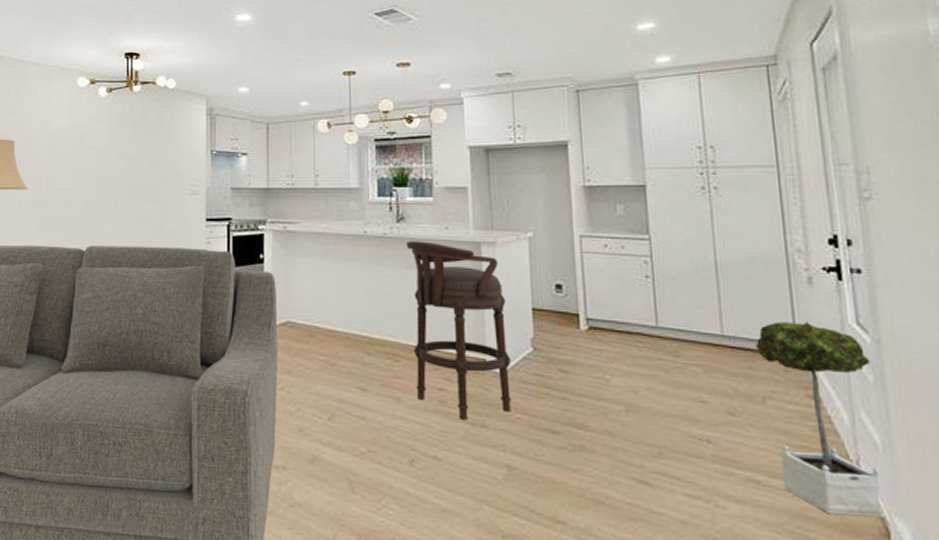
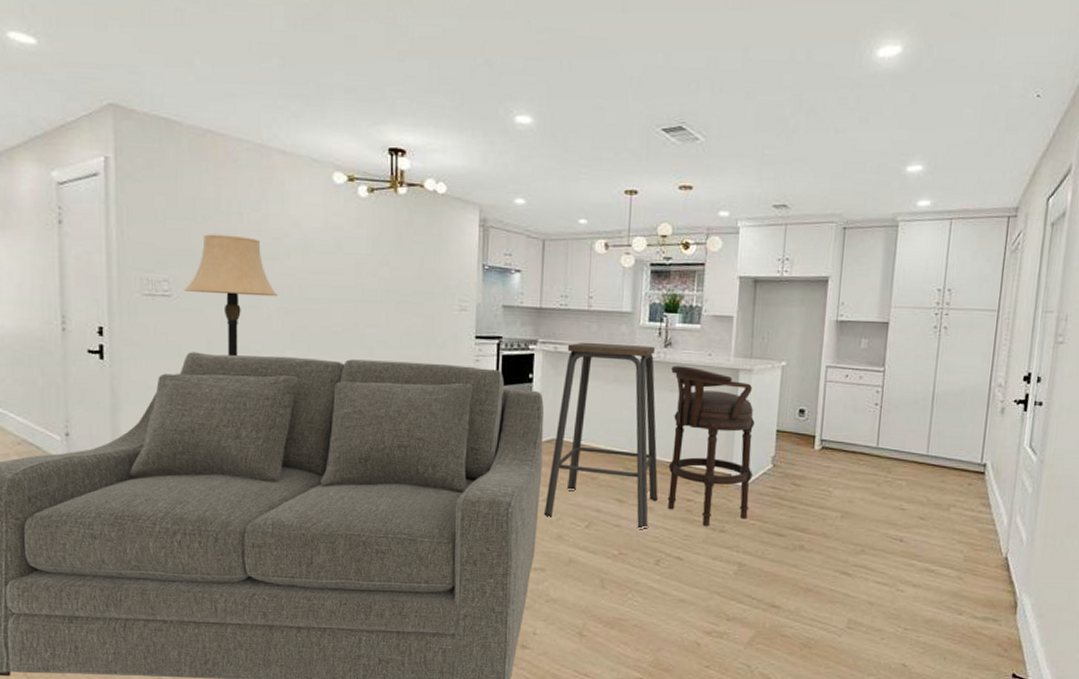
bar stool: none [283,220,405,424] -> present [544,342,658,530]
potted tree: present [755,321,886,518] -> none [950,444,1033,595]

